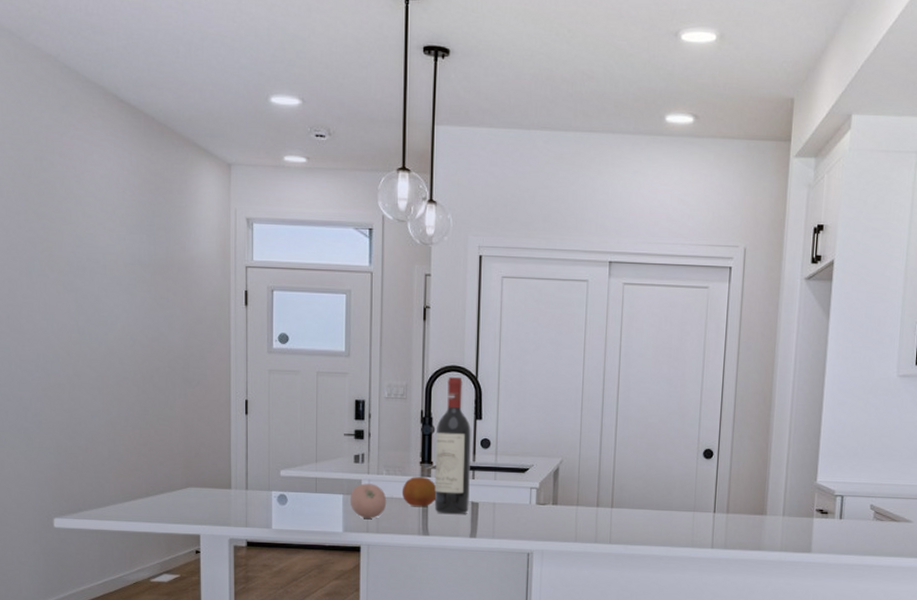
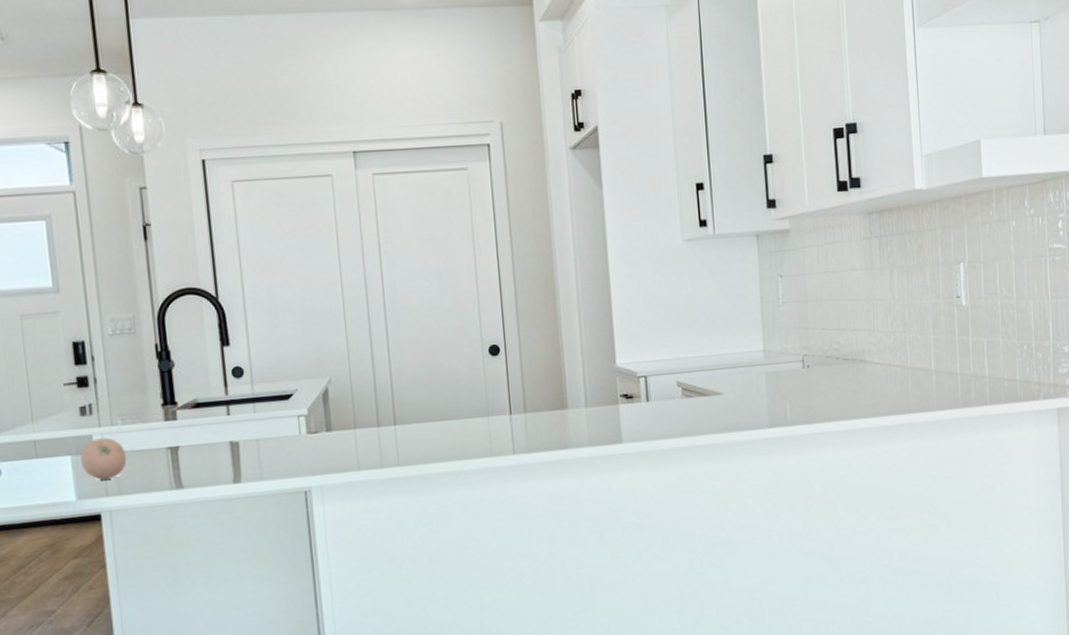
fruit: present [401,477,436,507] -> none [143,421,186,458]
wine bottle: present [434,377,471,515] -> none [176,301,228,462]

